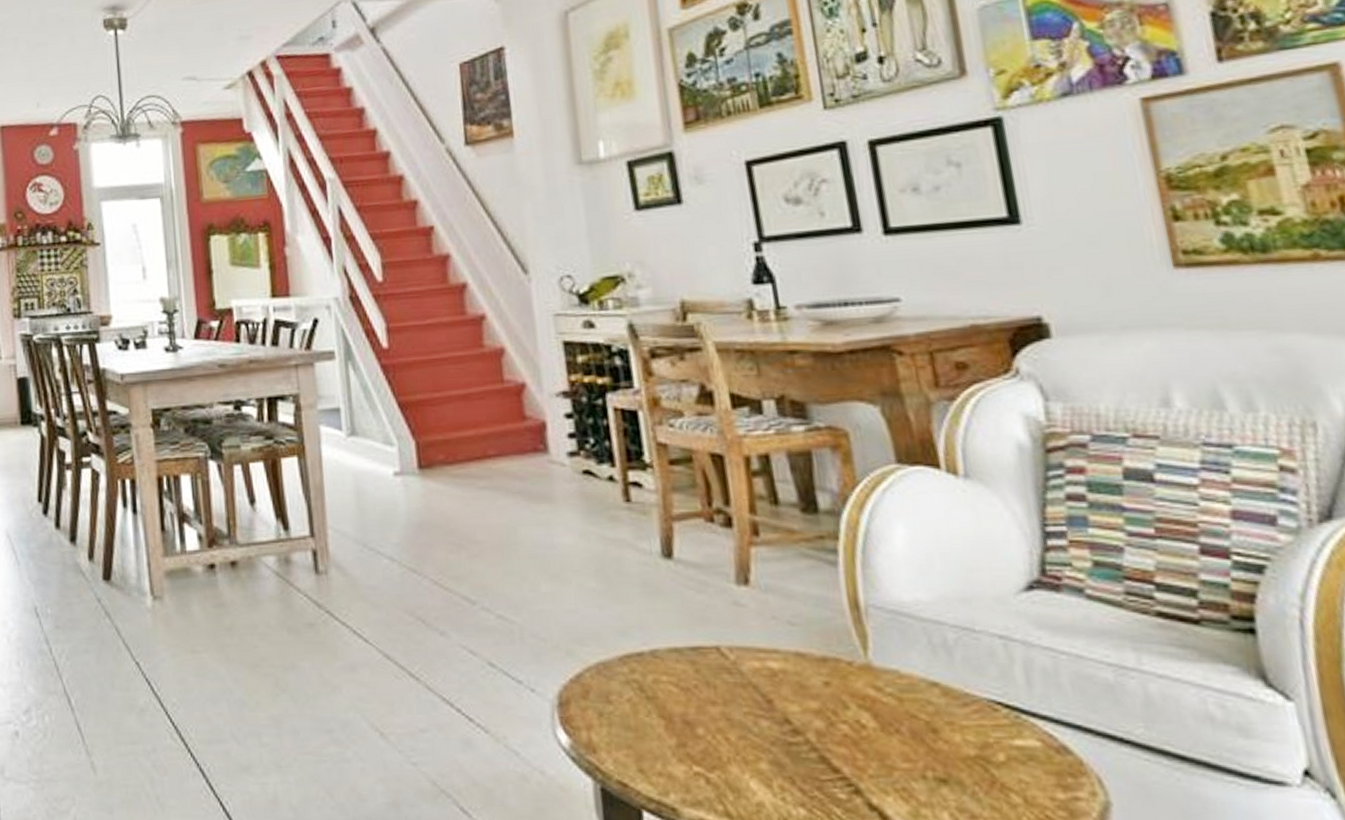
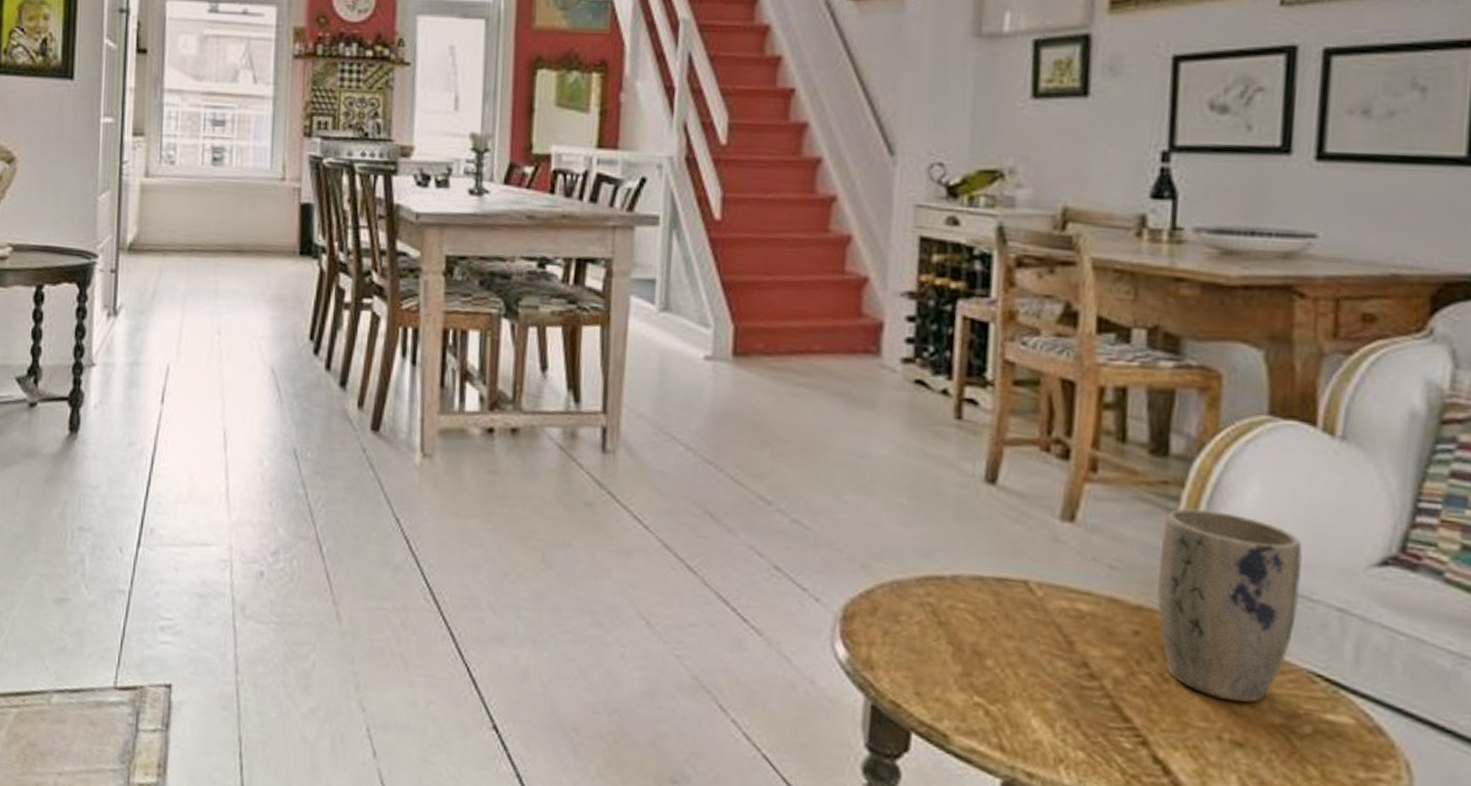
plant pot: none [829,558,966,739] -> present [1156,507,1303,703]

